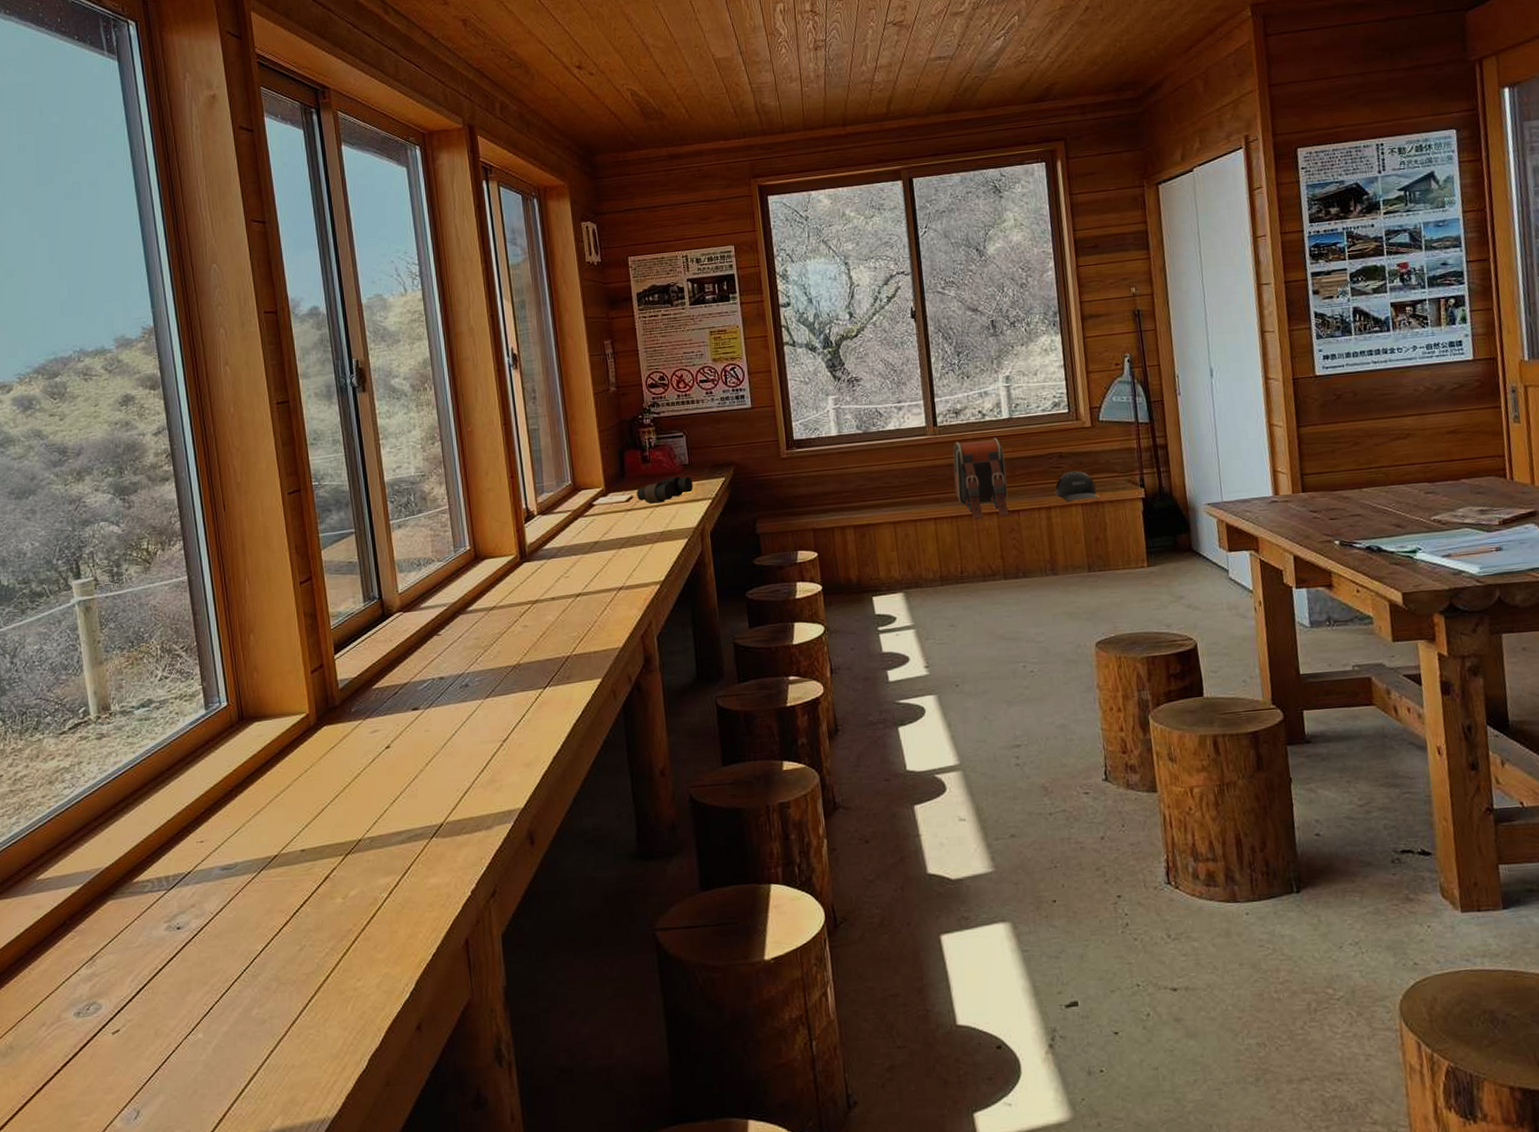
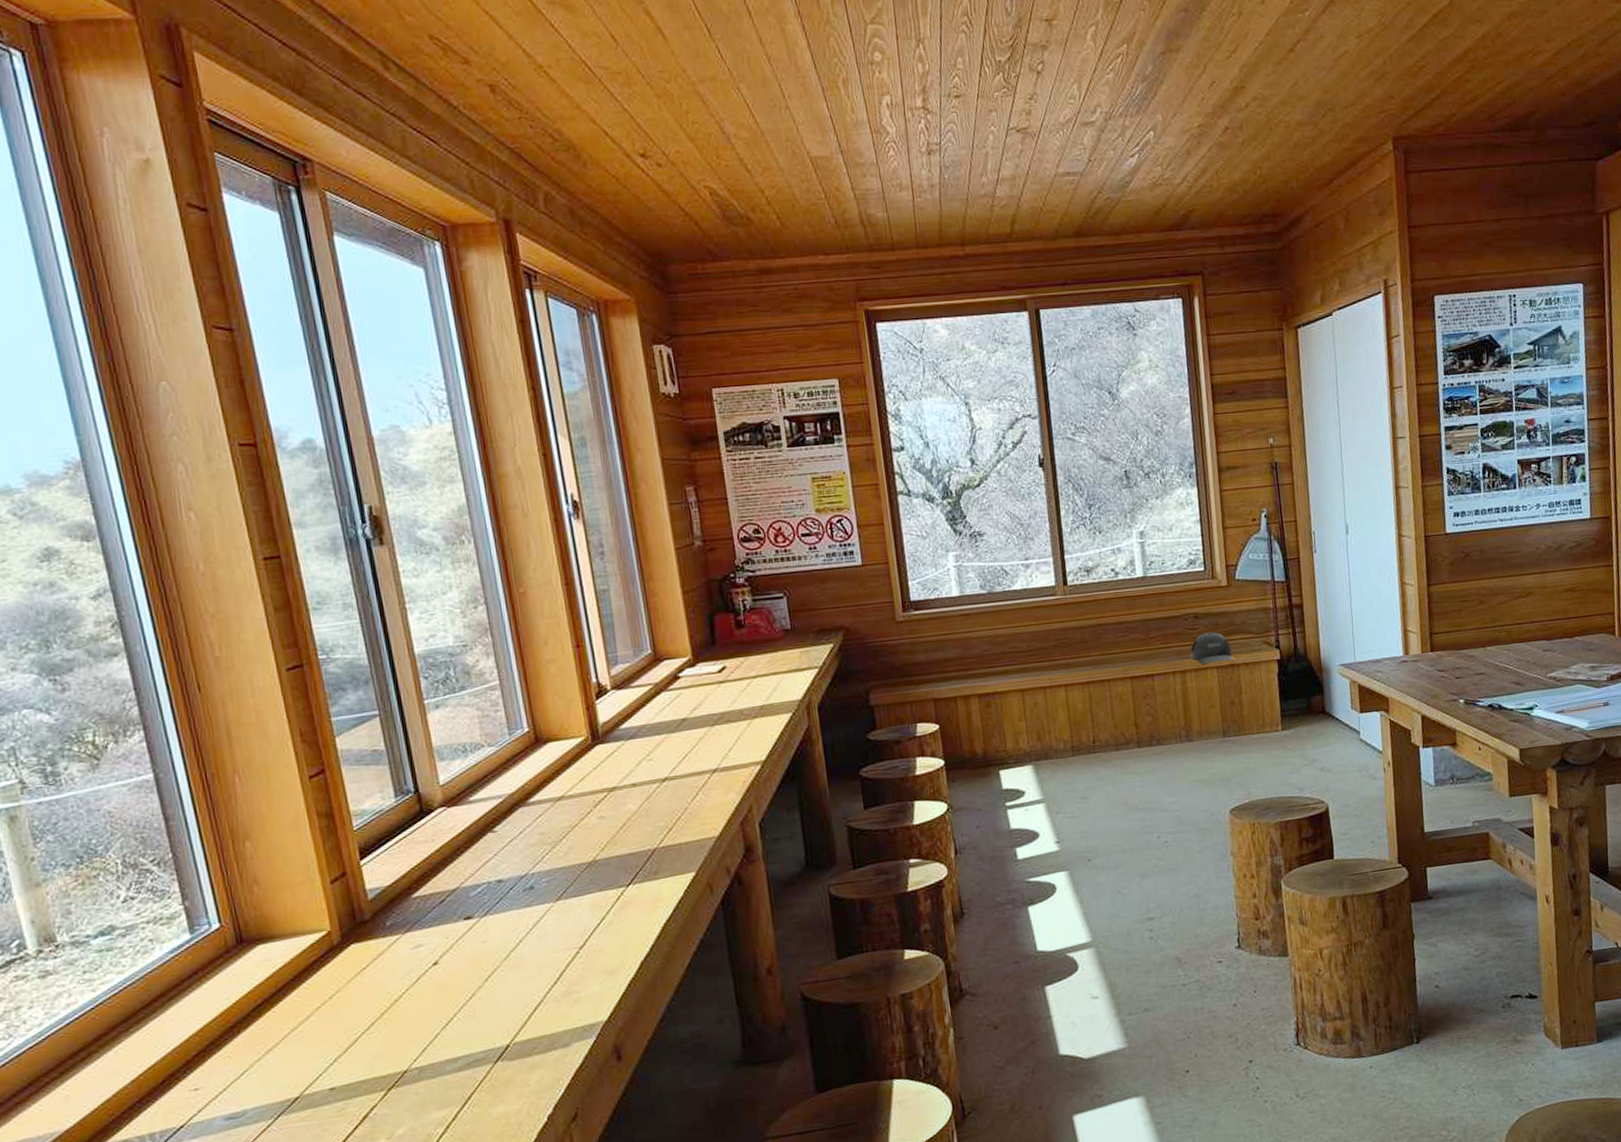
binoculars: present [637,476,693,503] -> none [730,643,797,674]
backpack: present [952,437,1009,520] -> none [1084,597,1143,685]

